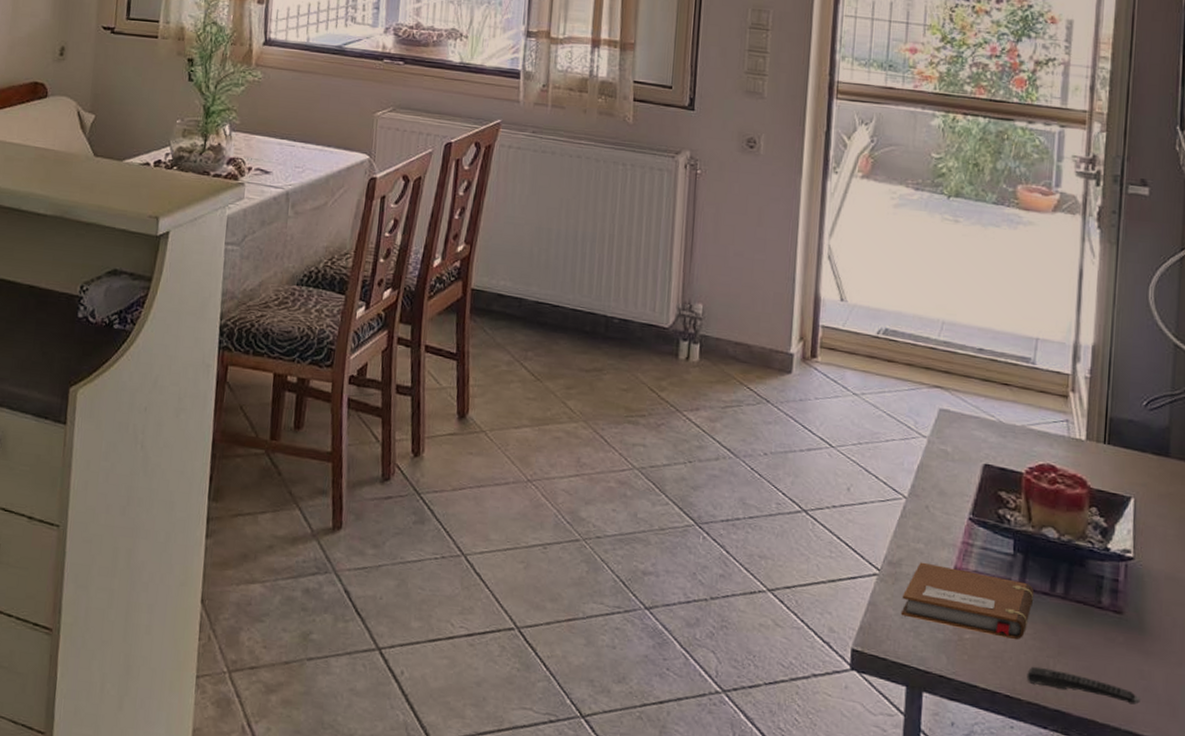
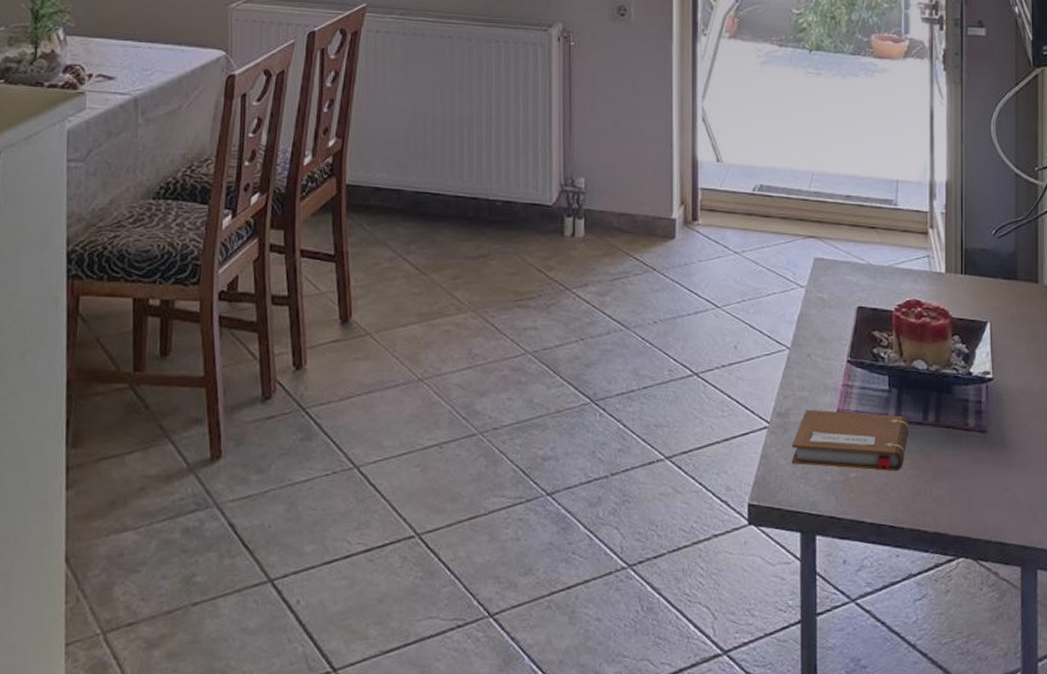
remote control: present [1026,666,1142,705] -> none [907,494,1007,516]

